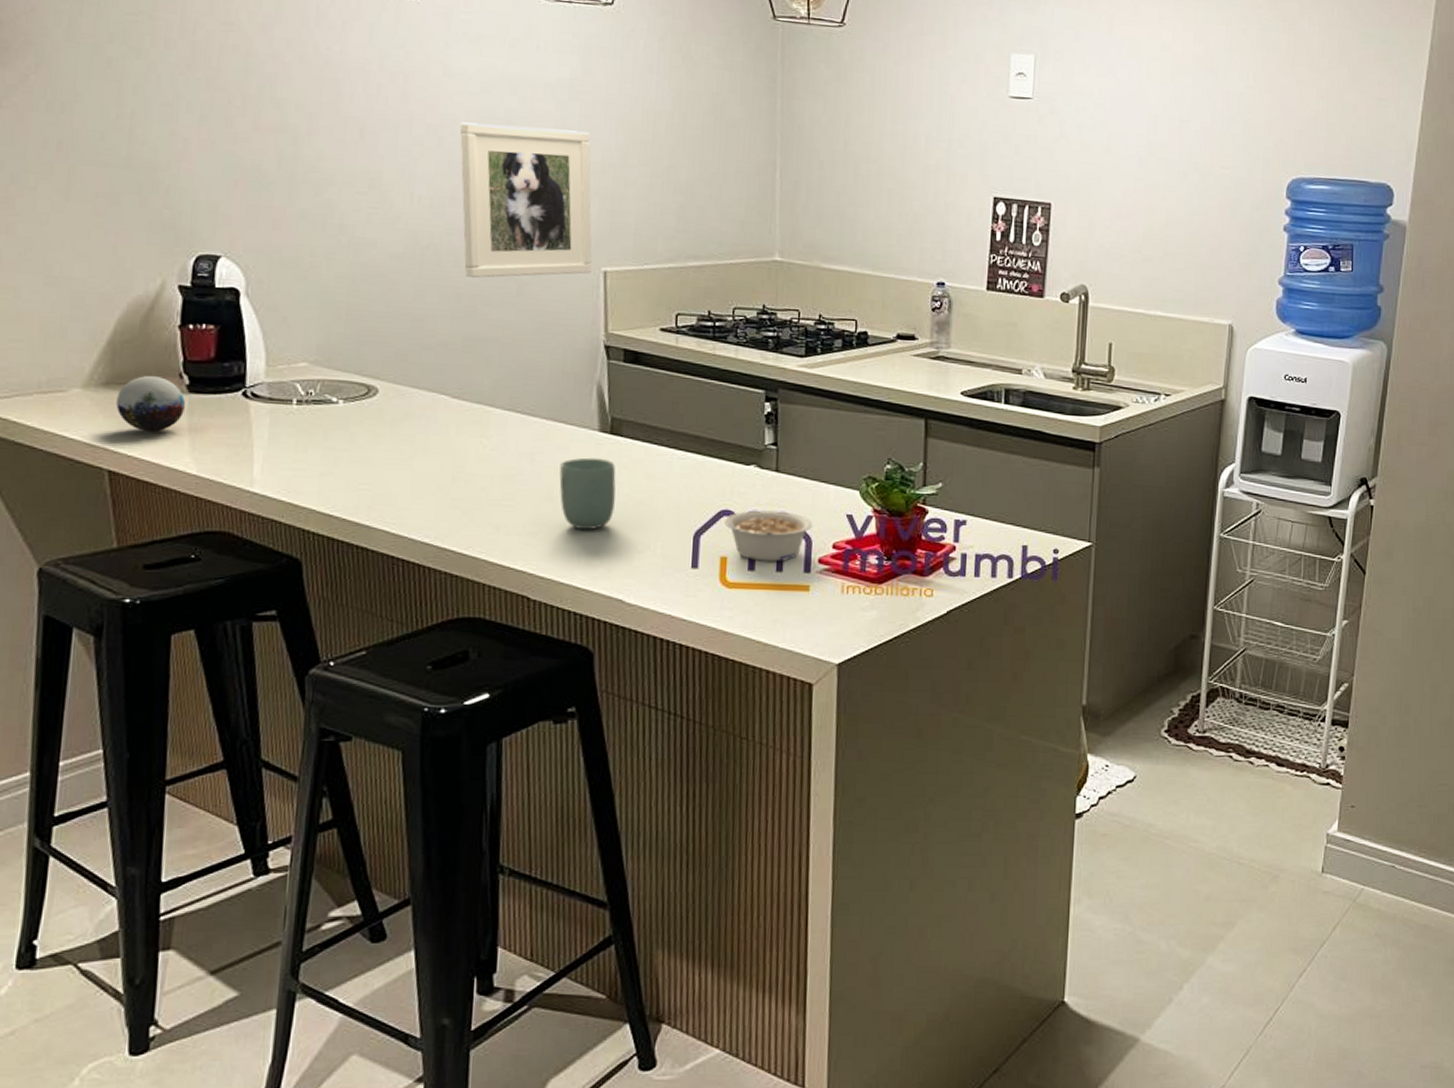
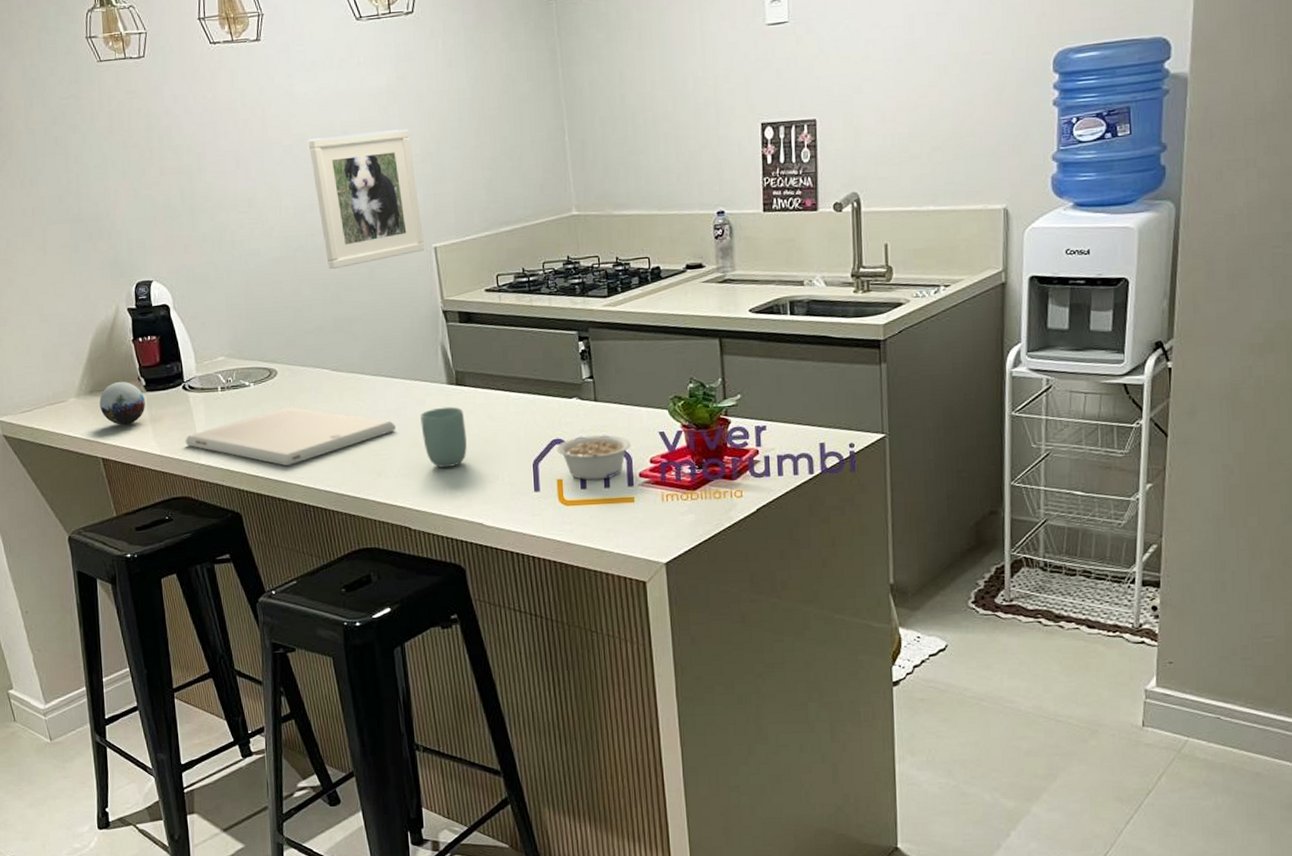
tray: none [235,434,528,508] -> present [185,406,397,467]

